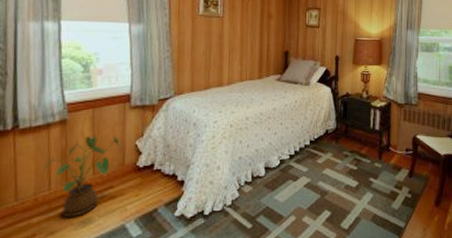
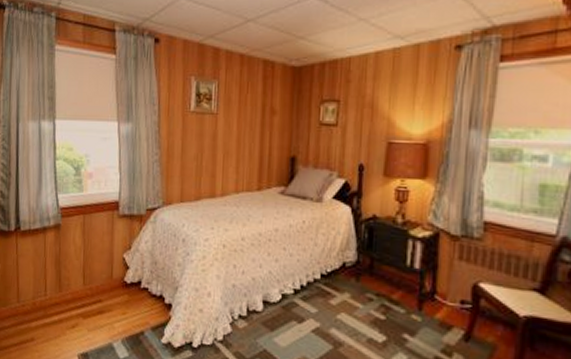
house plant: present [44,135,121,217] -> none [41,243,109,327]

